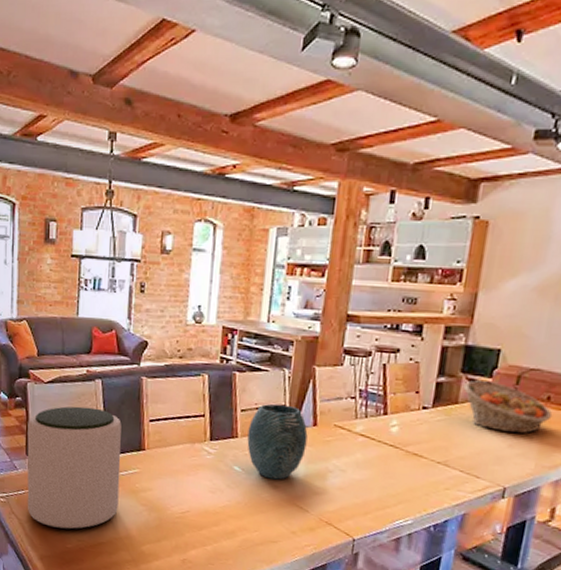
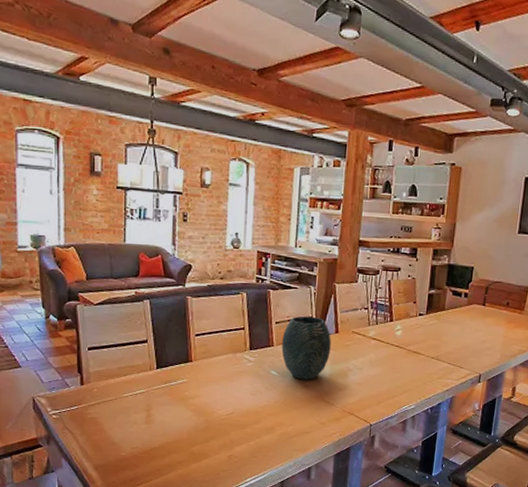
plant pot: present [27,406,122,530] -> none [78,325,170,439]
fruit basket: present [462,380,553,434] -> none [448,292,511,332]

